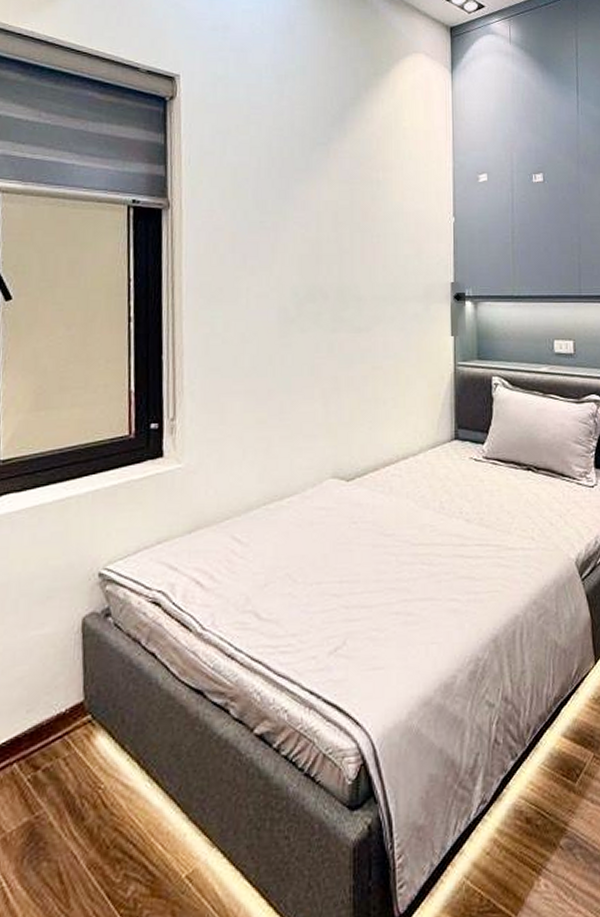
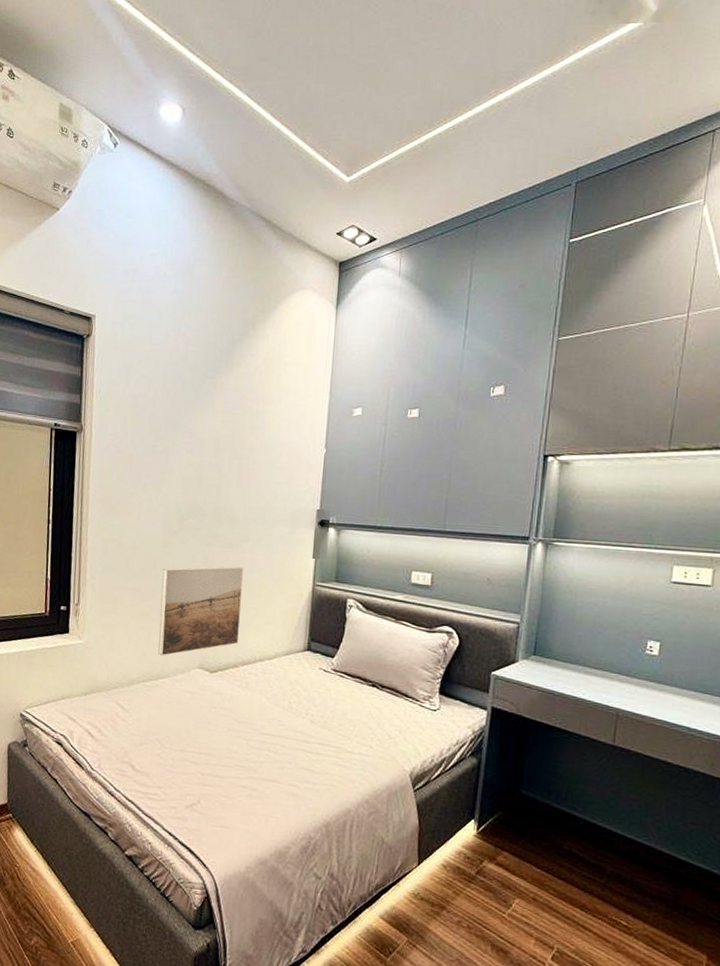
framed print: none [280,353,378,469] -> present [158,566,243,656]

